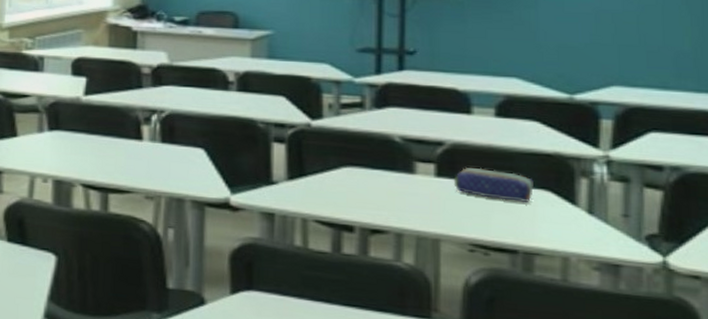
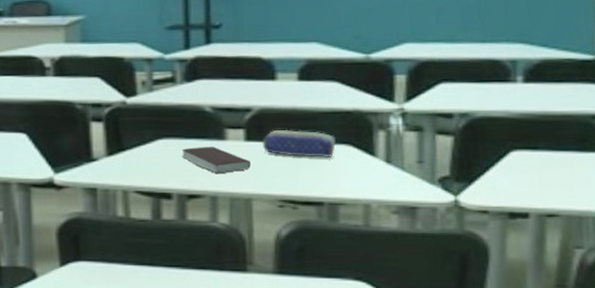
book: none [367,178,440,210] -> present [182,147,251,173]

